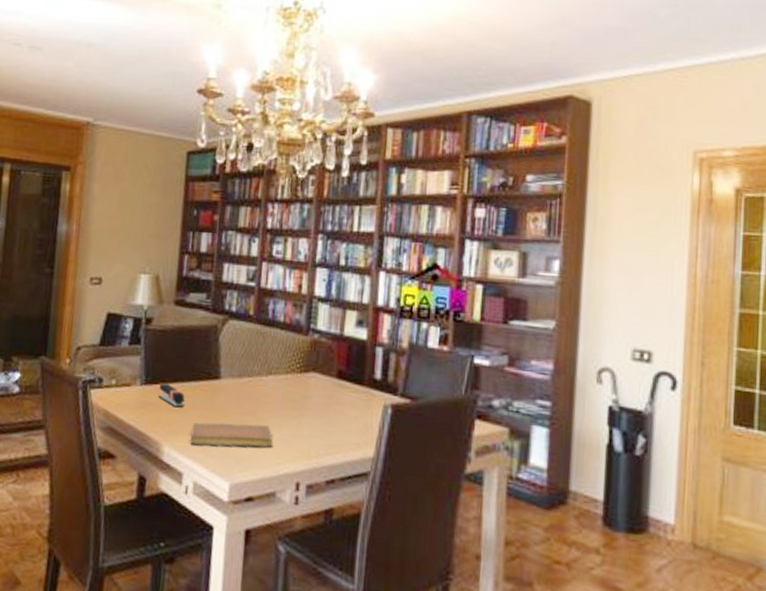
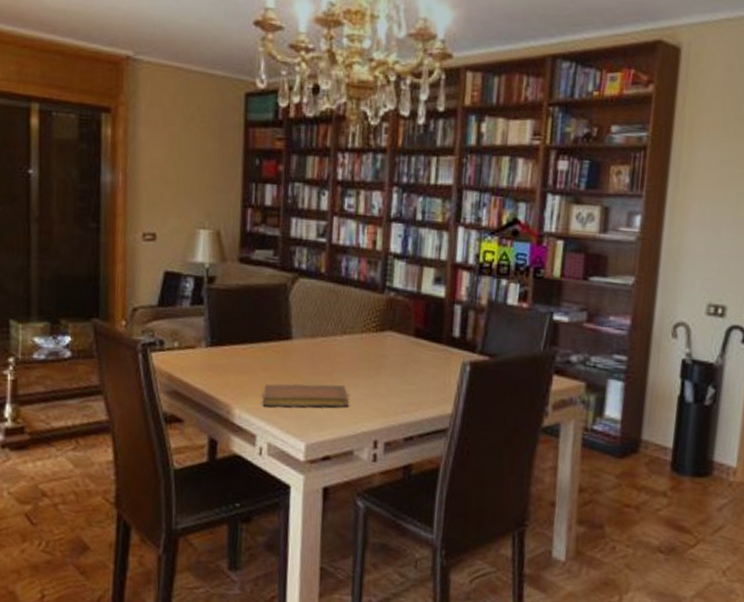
stapler: present [158,383,185,408] -> none [226,344,255,370]

